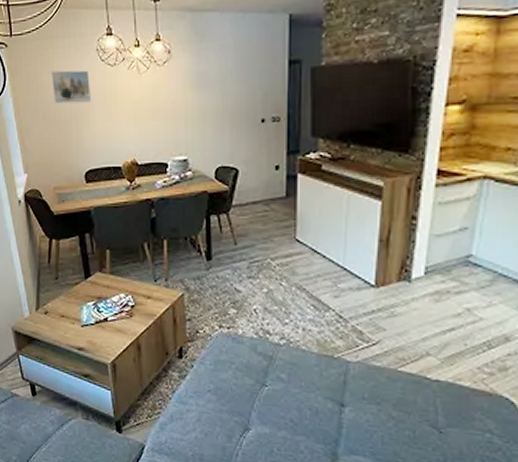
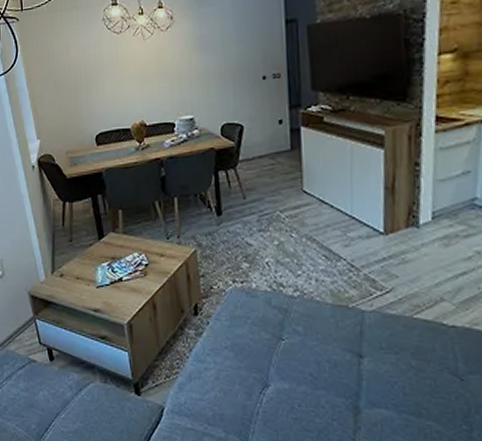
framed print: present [51,70,92,104] -> none [60,38,100,72]

